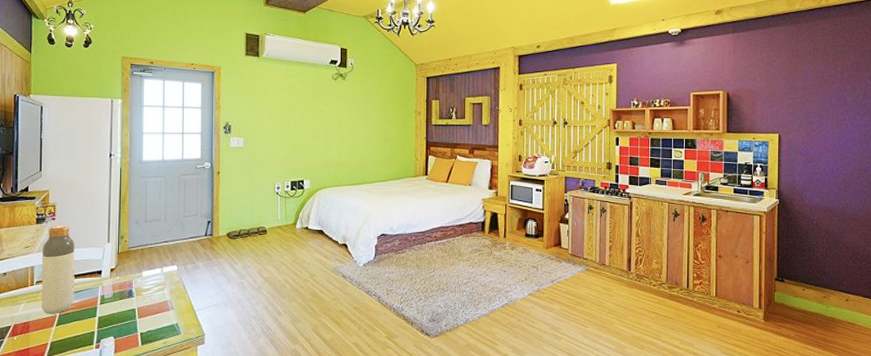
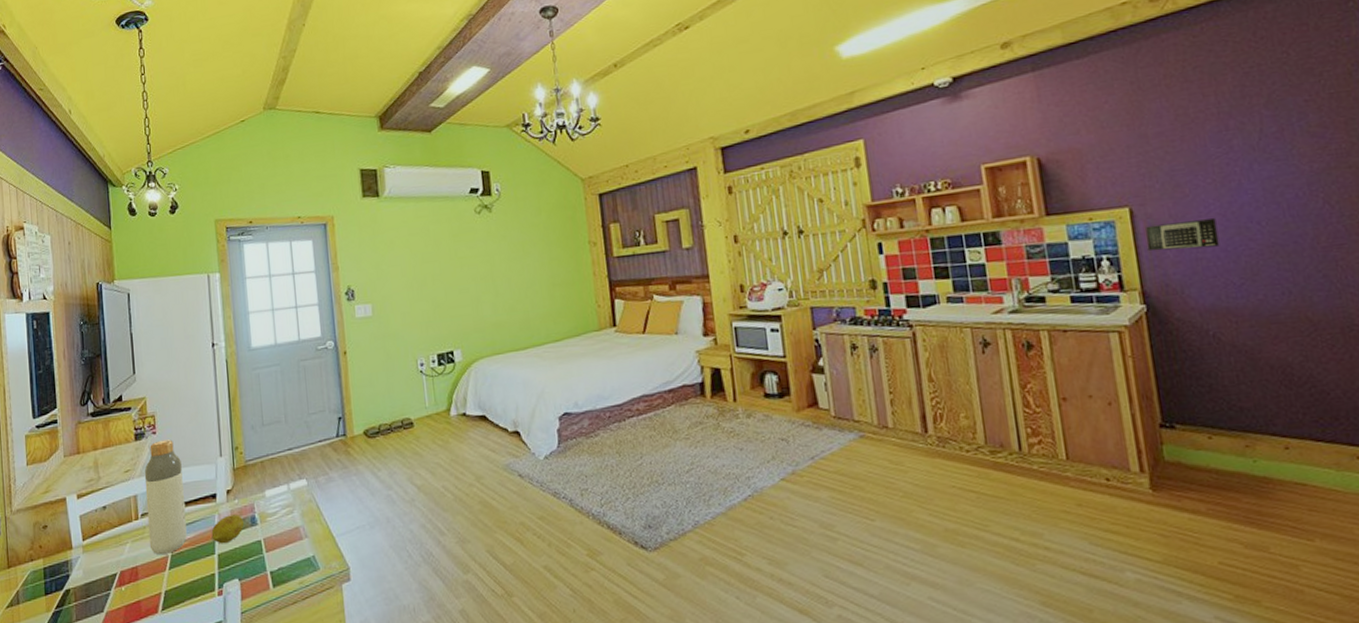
fruit: none [94,288,123,310] -> present [211,515,245,544]
calendar: none [786,147,829,166] -> present [1145,218,1220,252]

